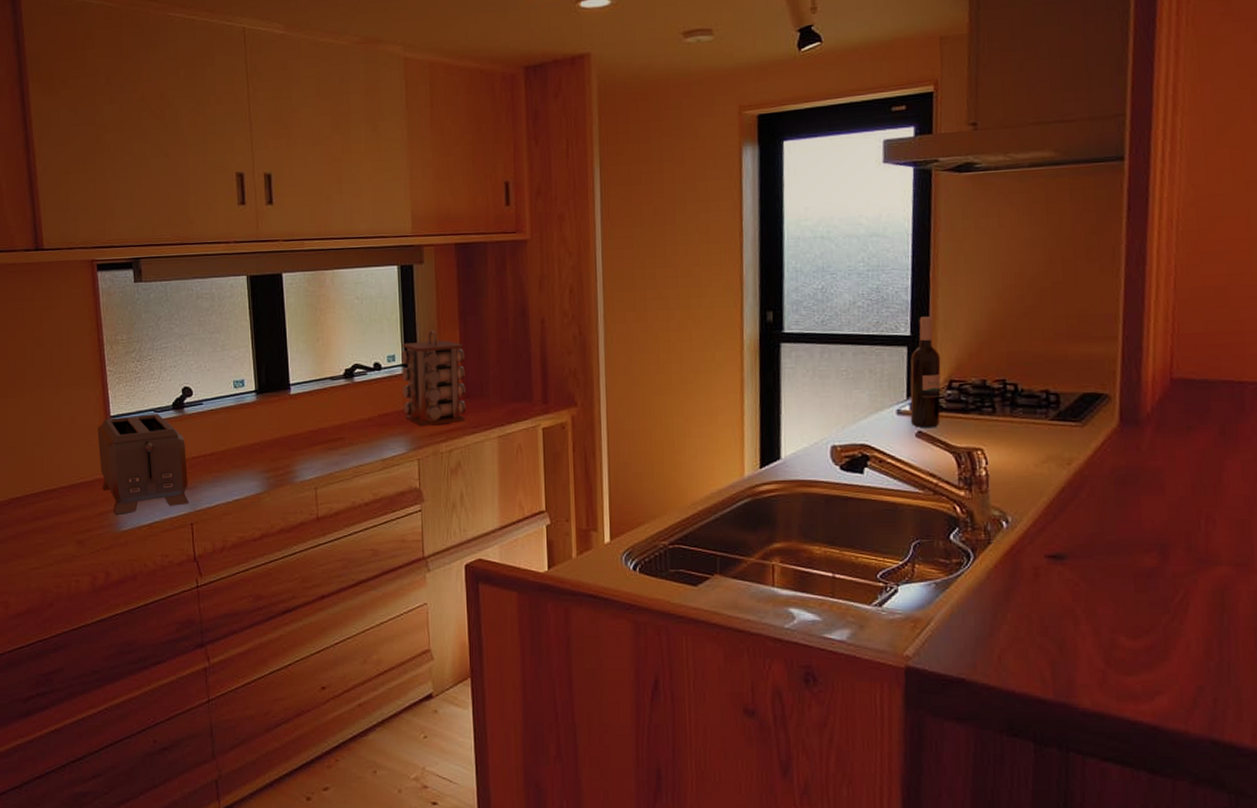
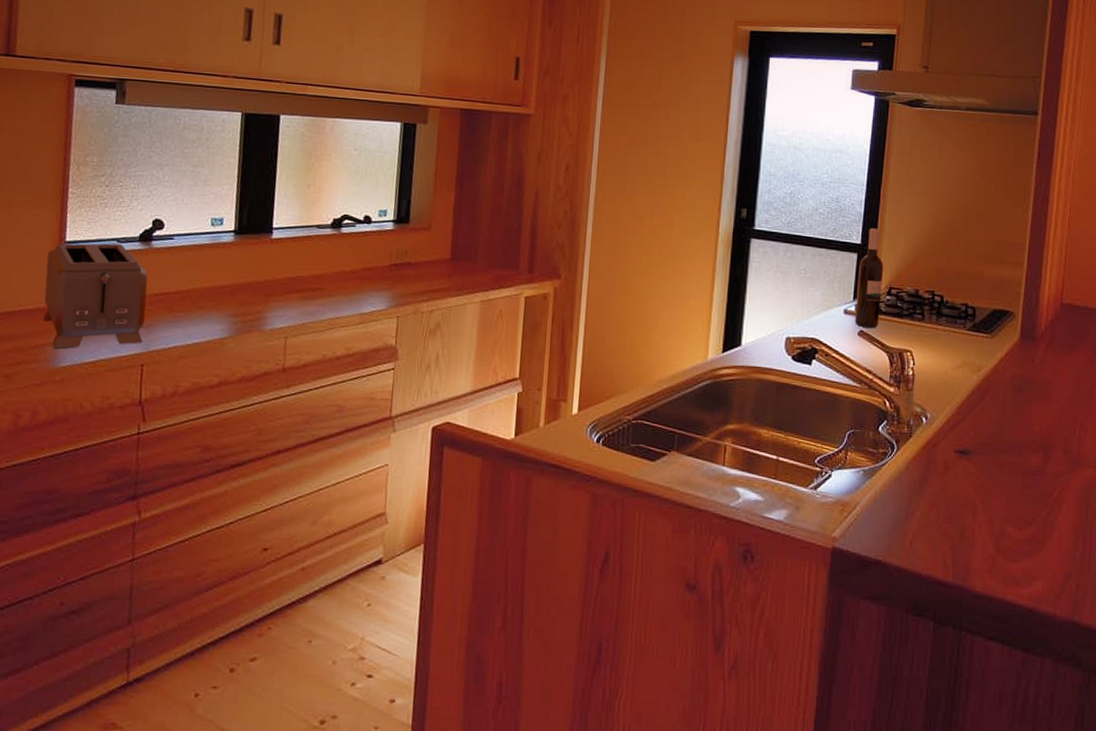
spice rack: present [401,330,467,426] -> none [388,190,458,285]

